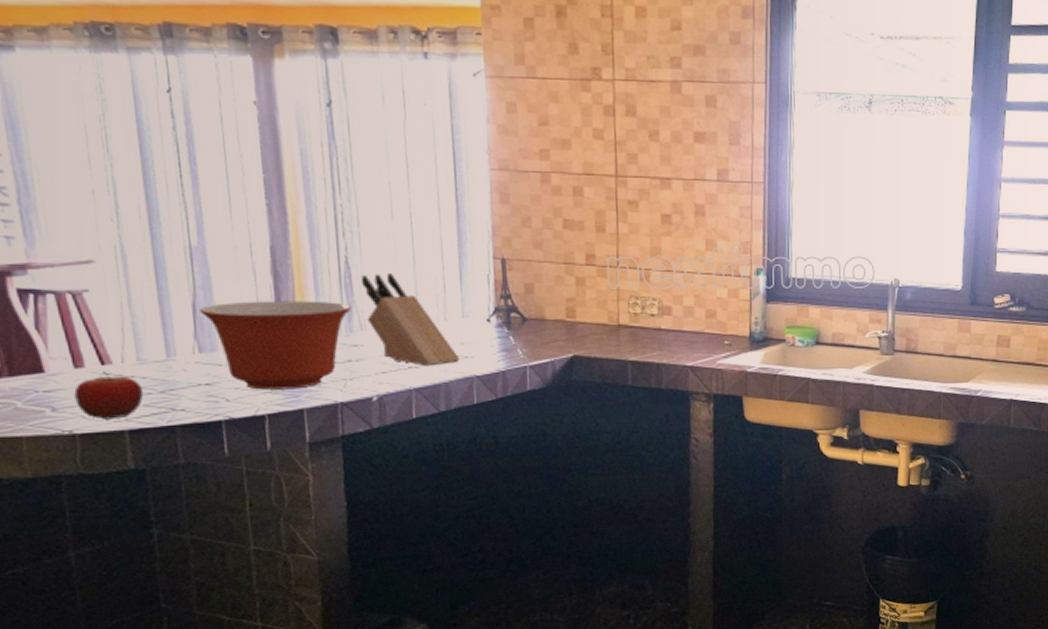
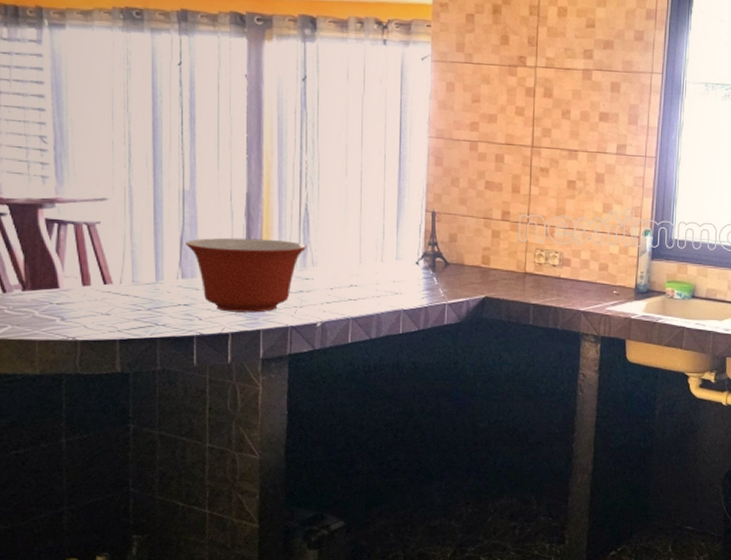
fruit: present [74,372,144,420] -> none [80,290,135,330]
knife block: present [360,272,460,366] -> none [316,219,391,300]

